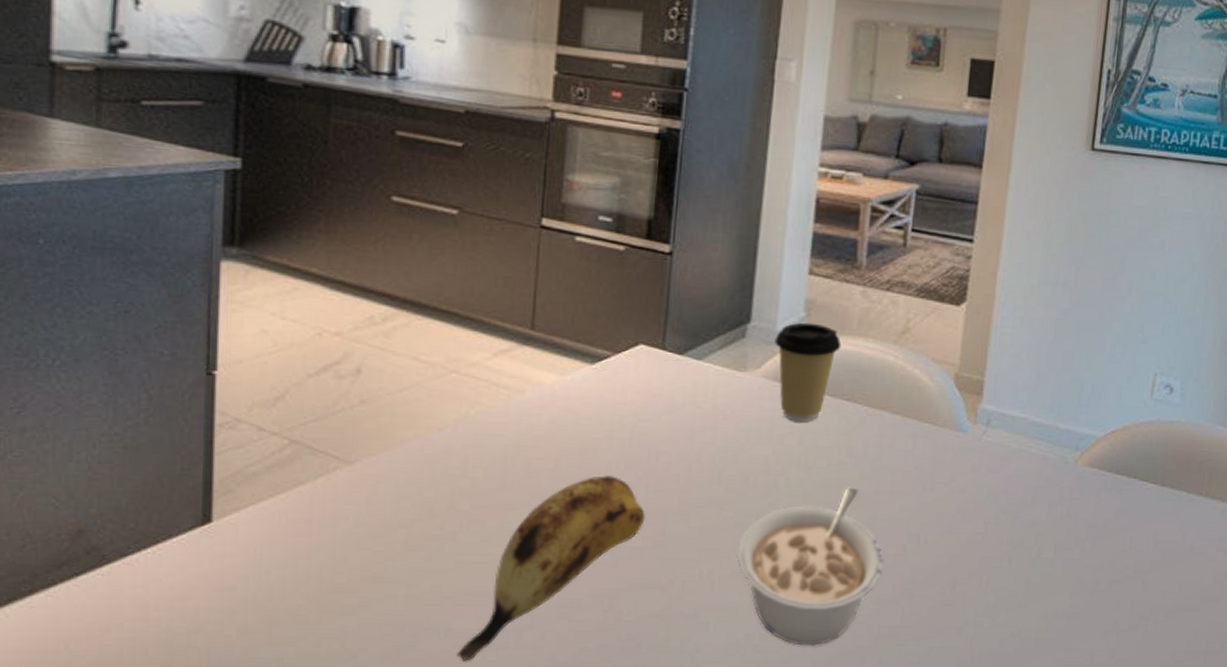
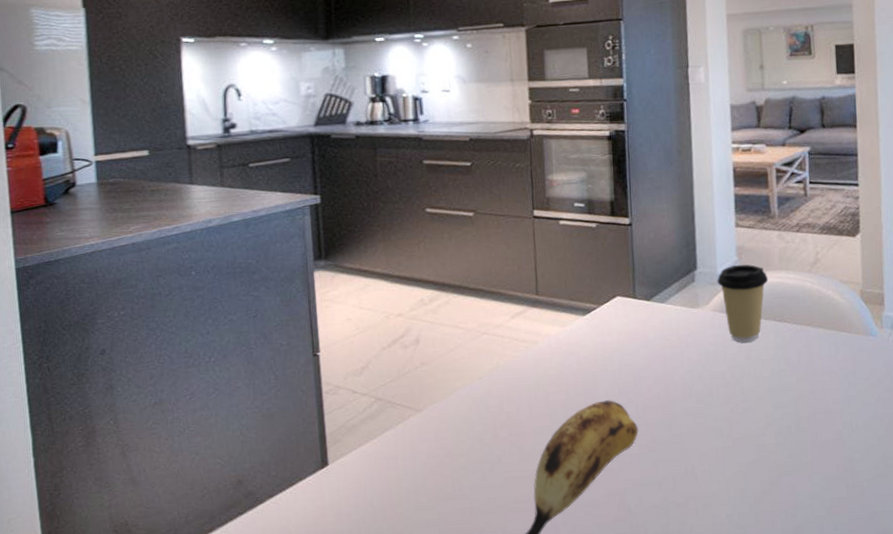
legume: present [737,487,884,646] -> none [711,389,827,520]

